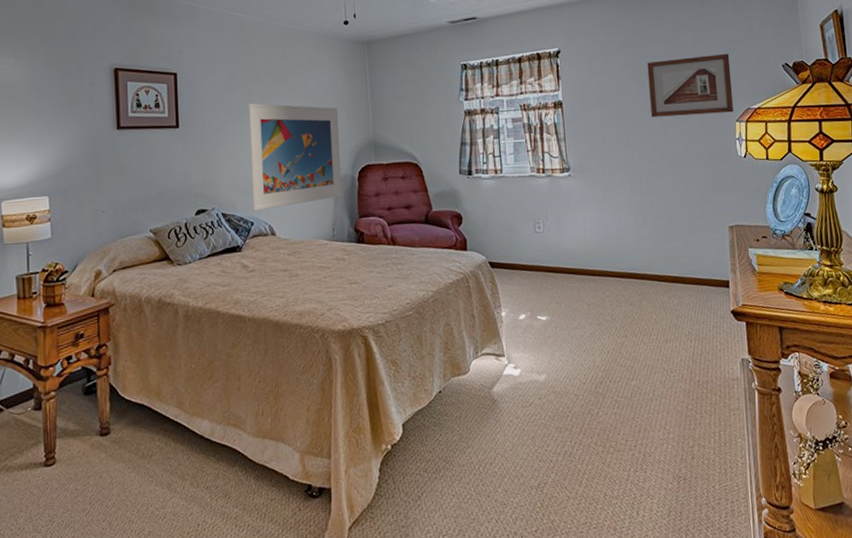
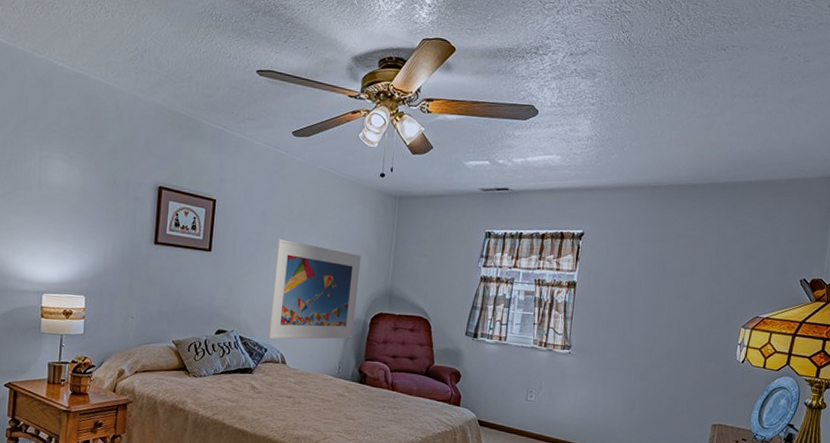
picture frame: present [647,53,734,117] -> none [660,257,750,318]

